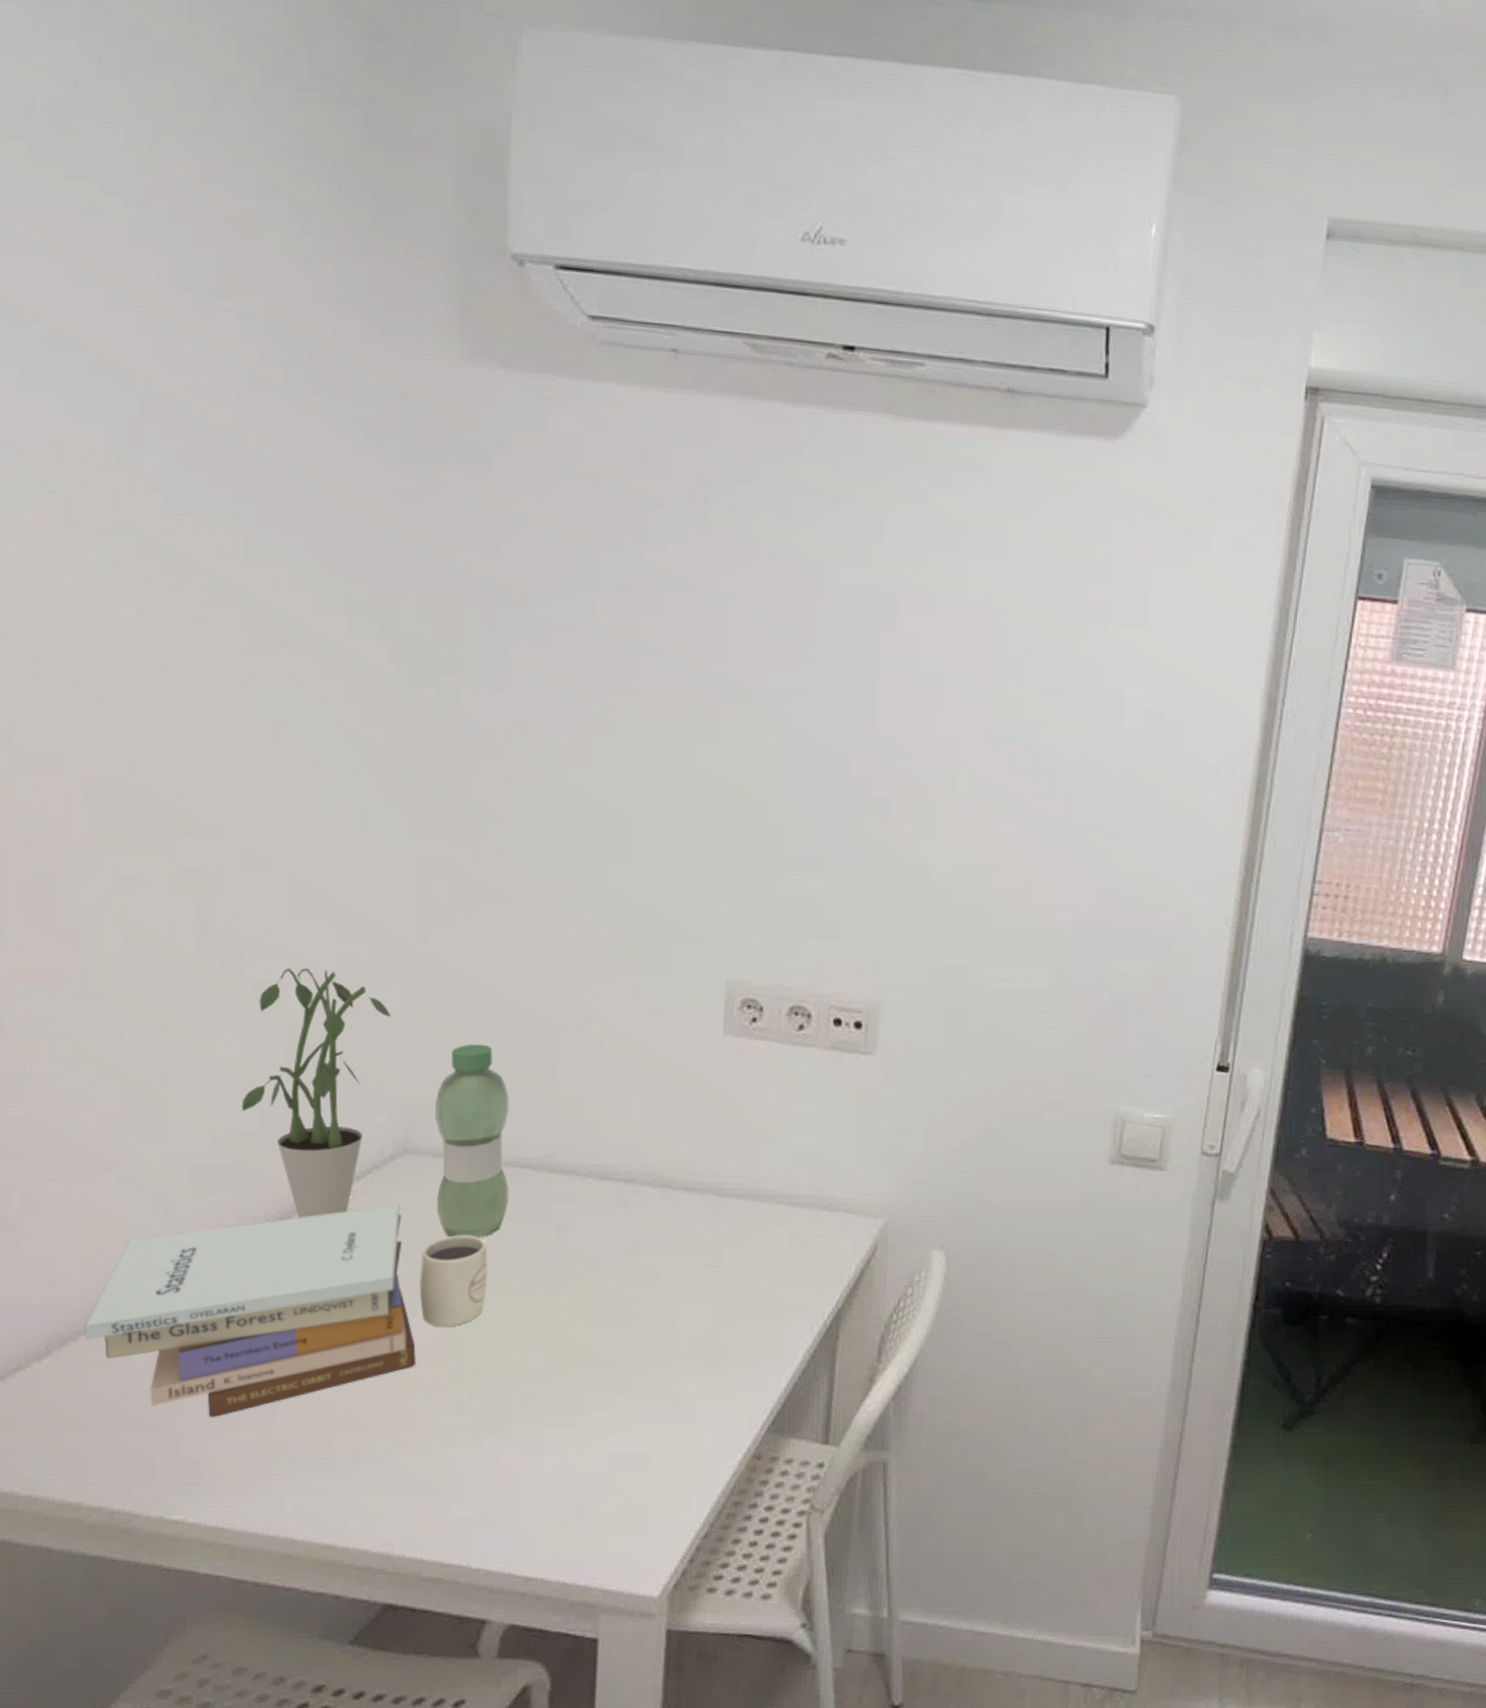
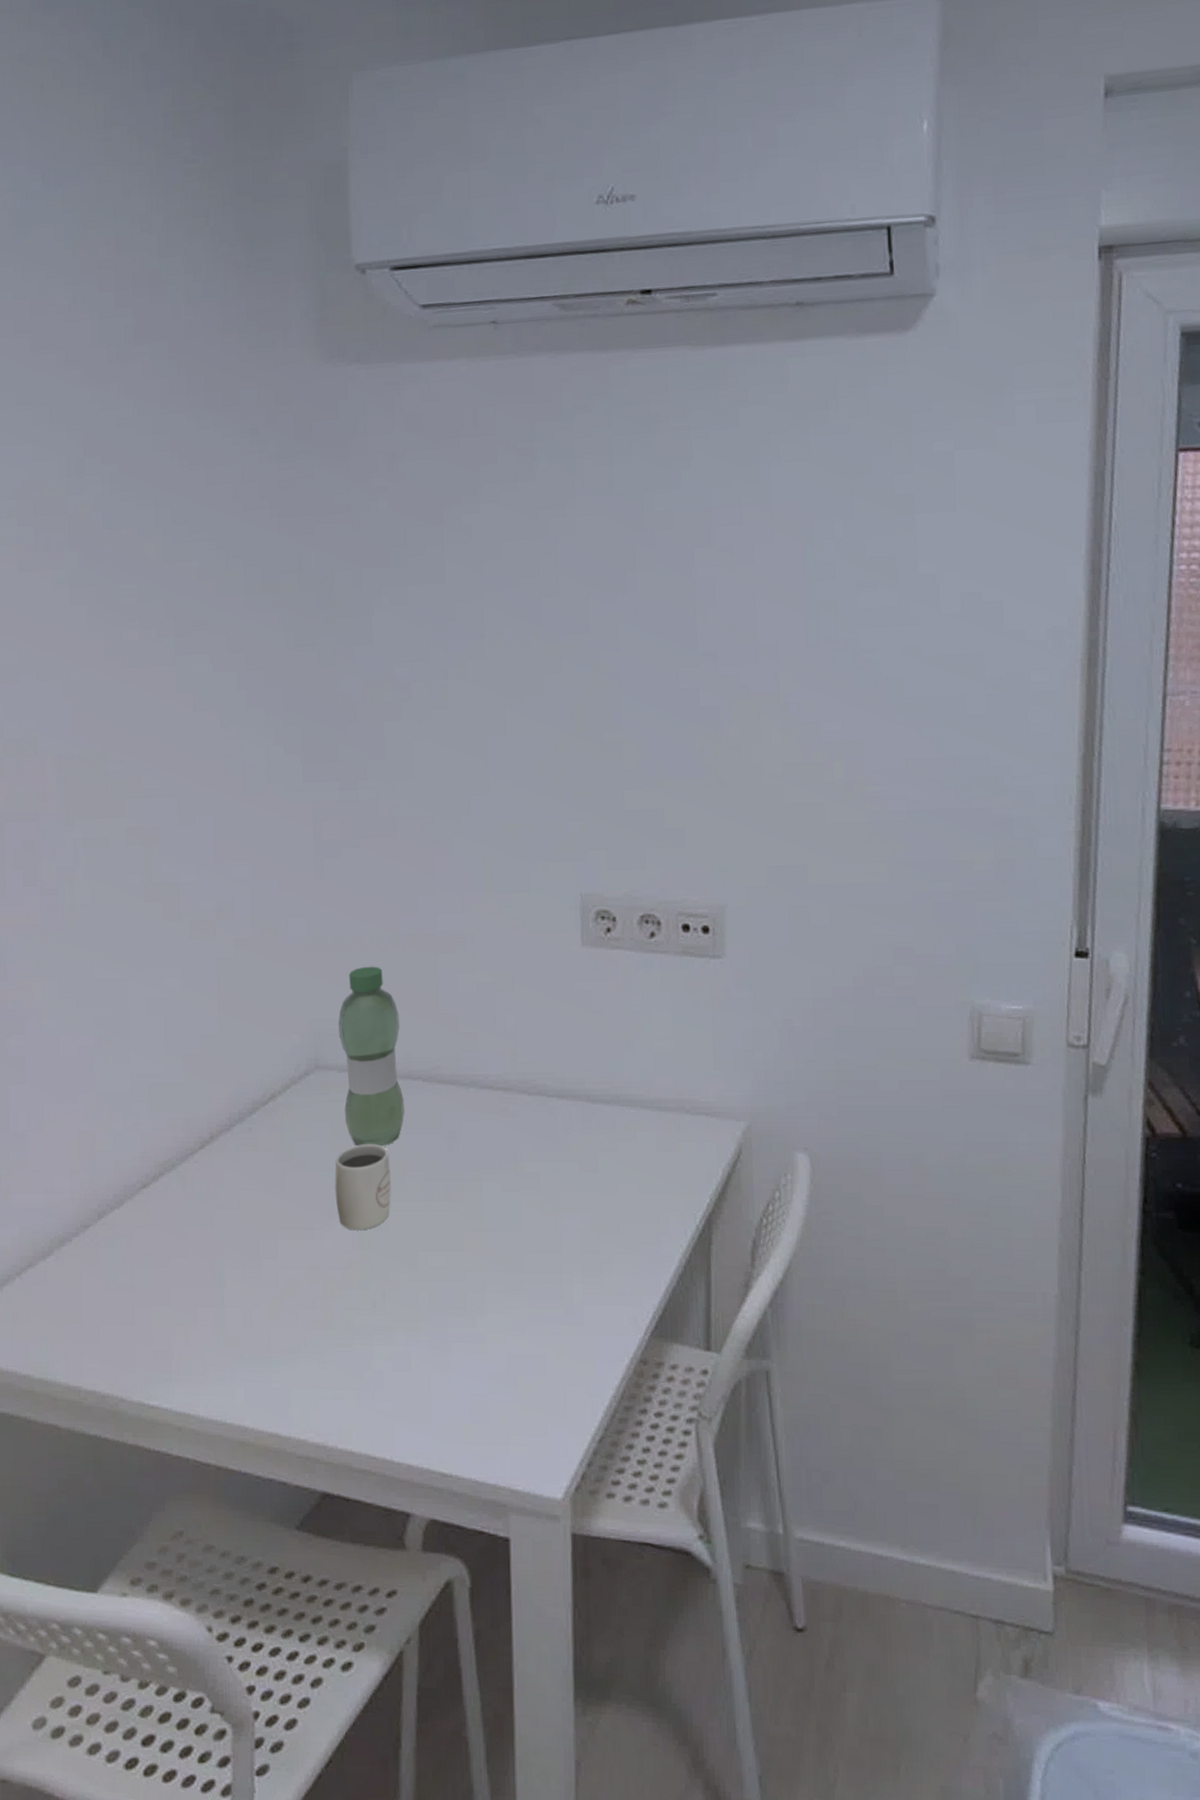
books: present [84,1205,416,1417] -> none [76,1117,336,1312]
potted plant: present [241,967,391,1218] -> none [185,906,298,1131]

